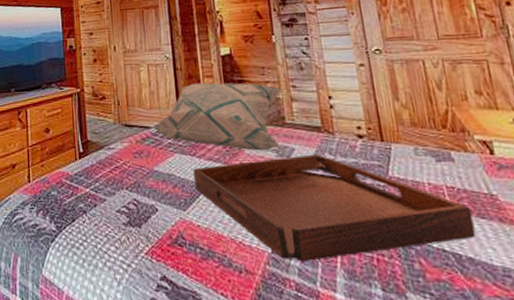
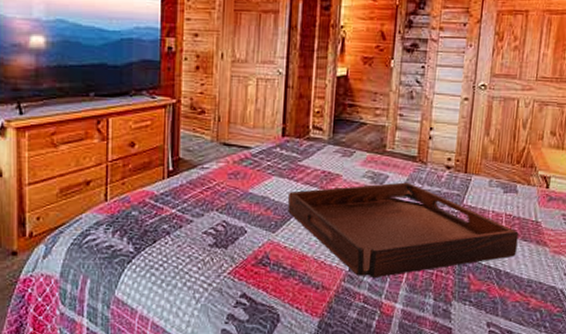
decorative pillow: present [153,82,282,151] -> none [253,103,389,177]

